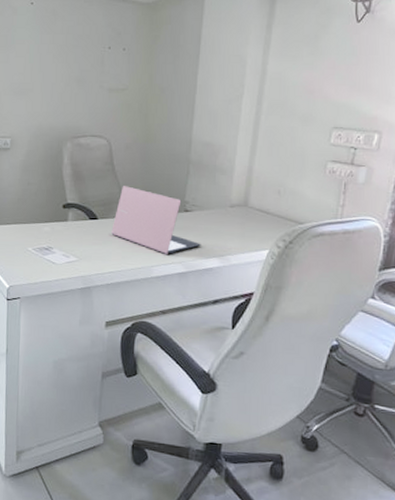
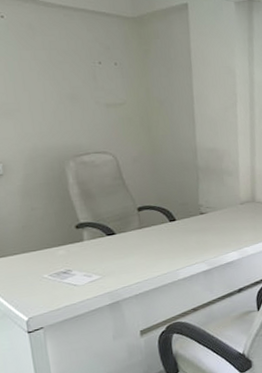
laptop: present [111,186,202,254] -> none [131,198,220,256]

